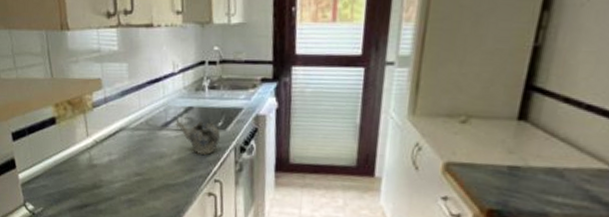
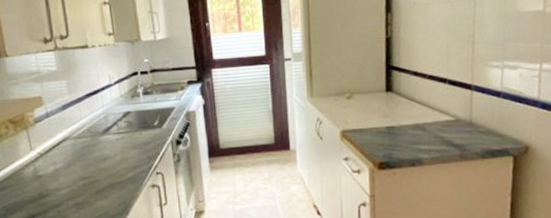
teapot: present [176,121,221,155] -> none [116,122,158,153]

